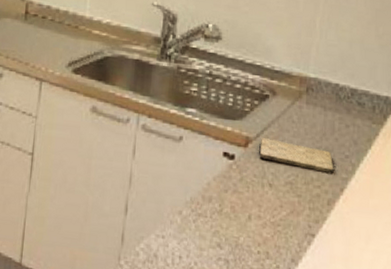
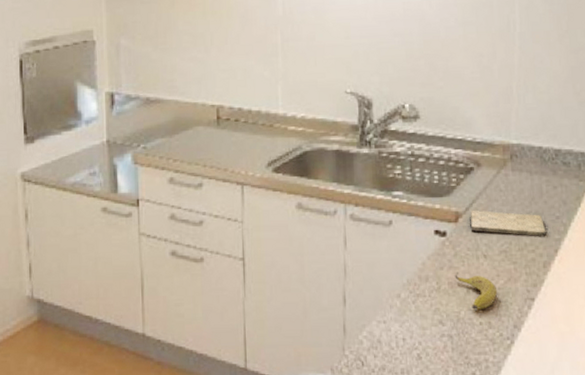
banana: none [238,196,279,238] -> present [455,271,498,310]

